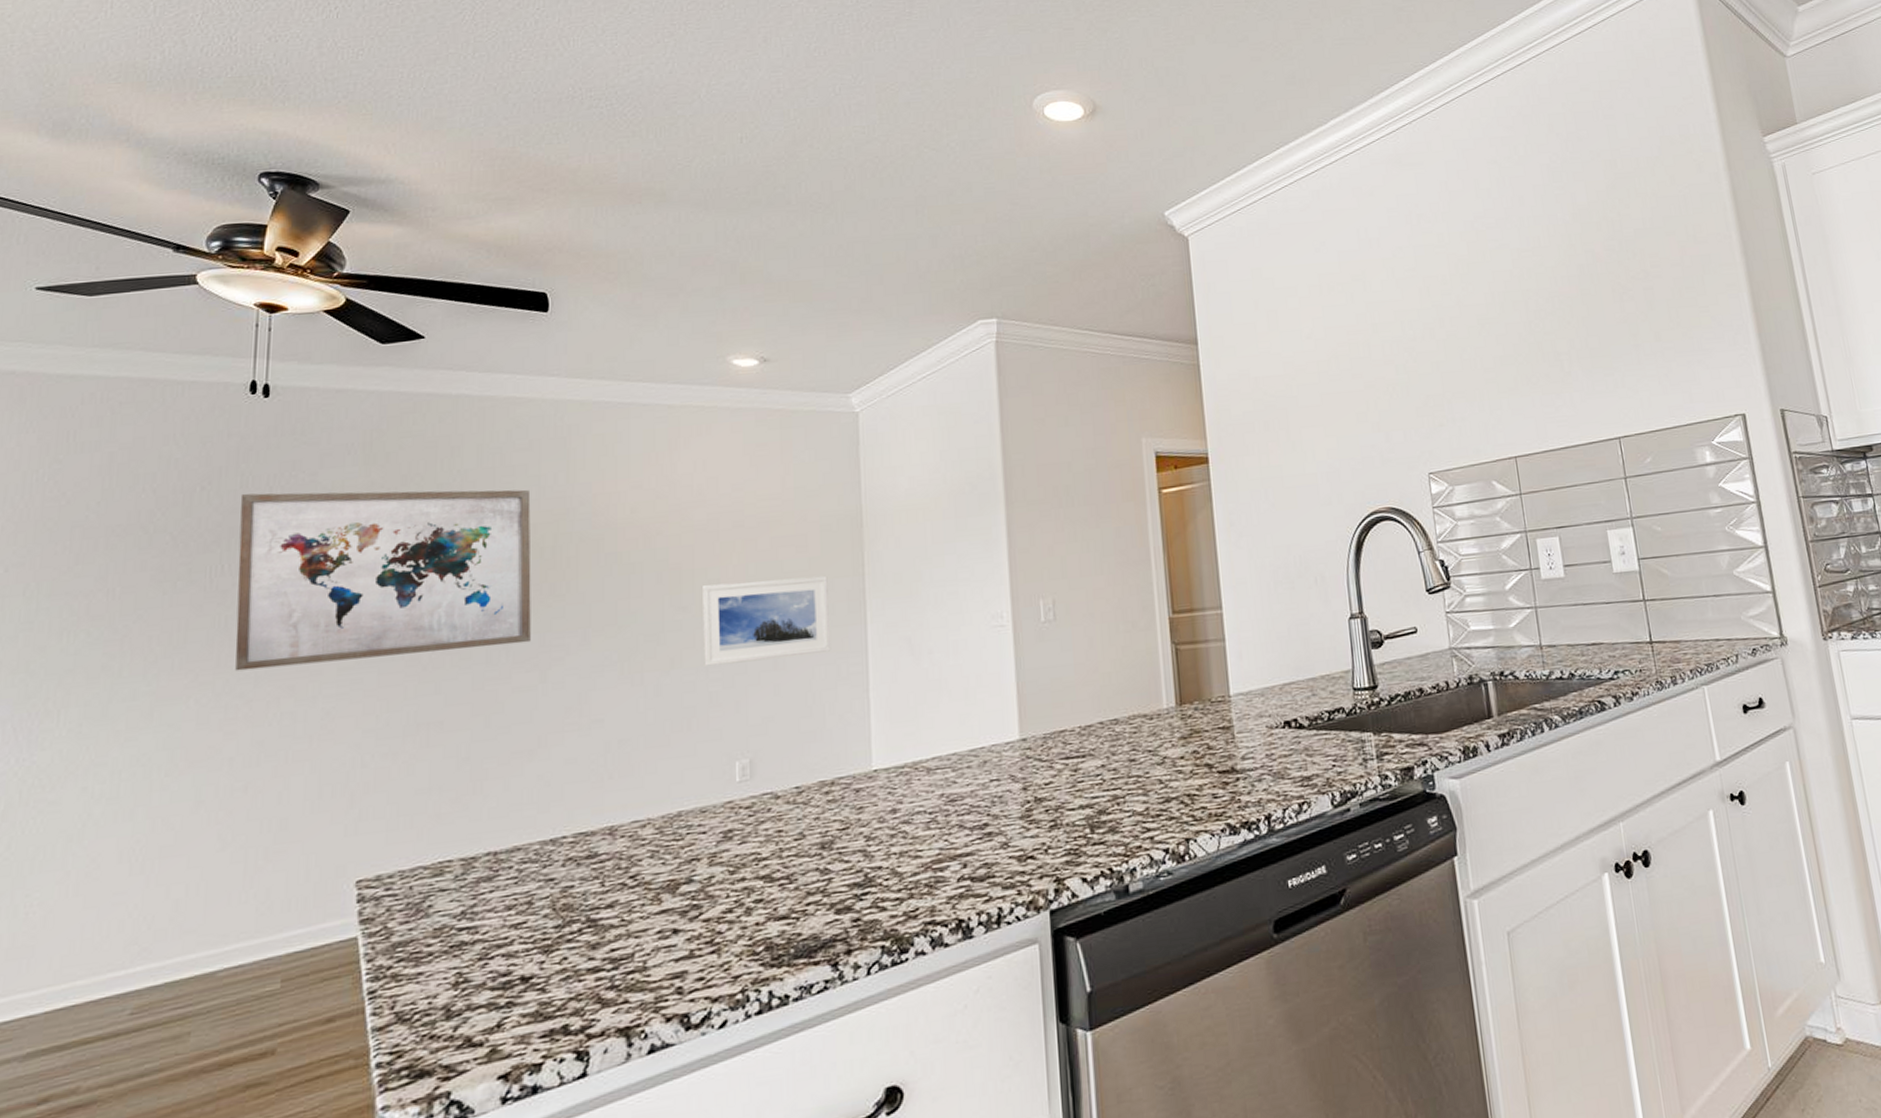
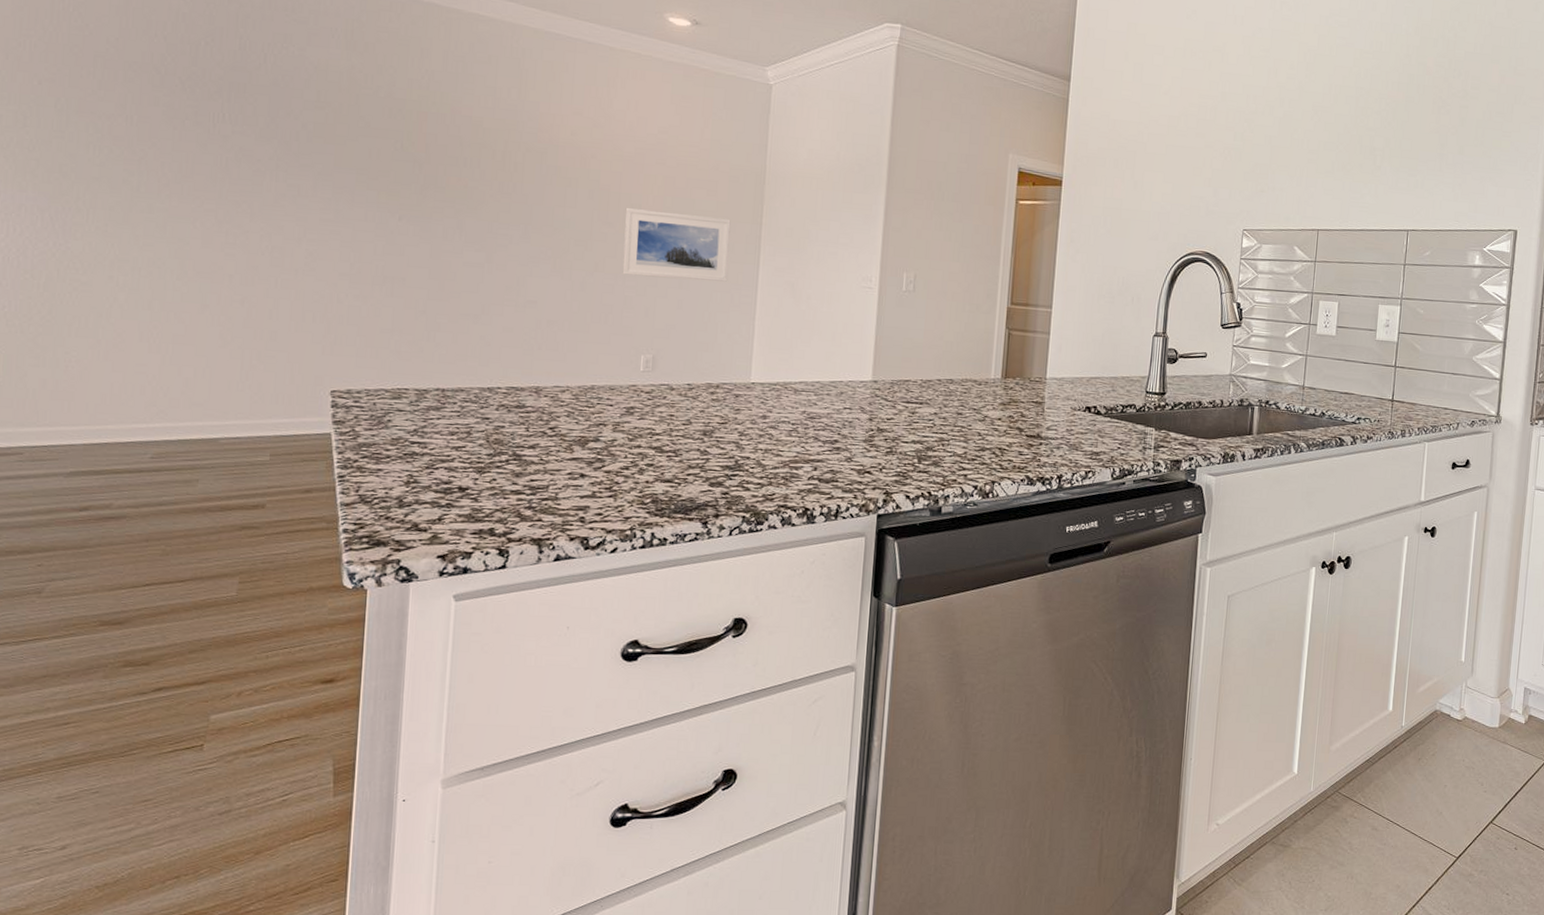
wall art: present [235,489,531,671] -> none [234,54,487,228]

